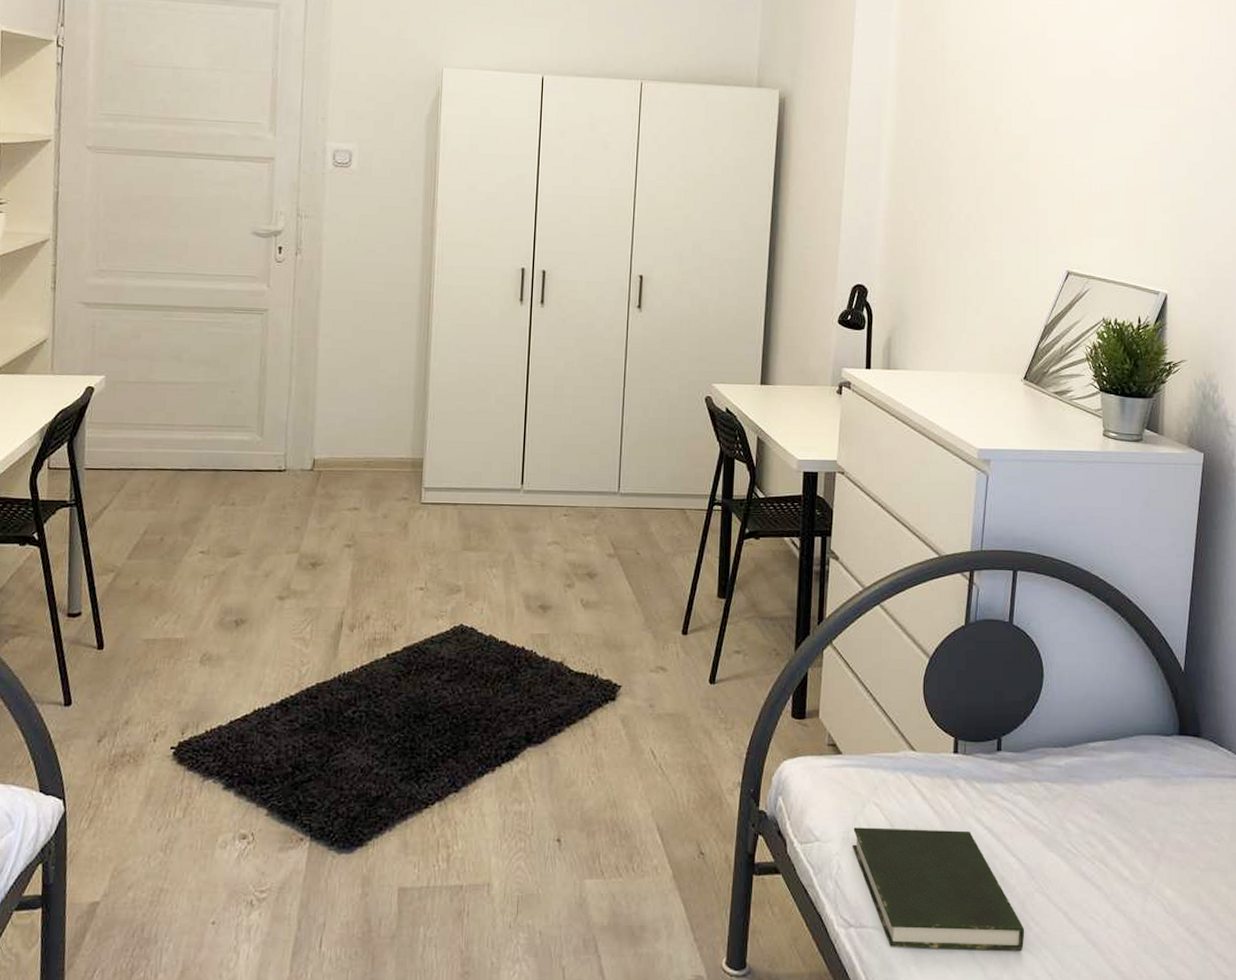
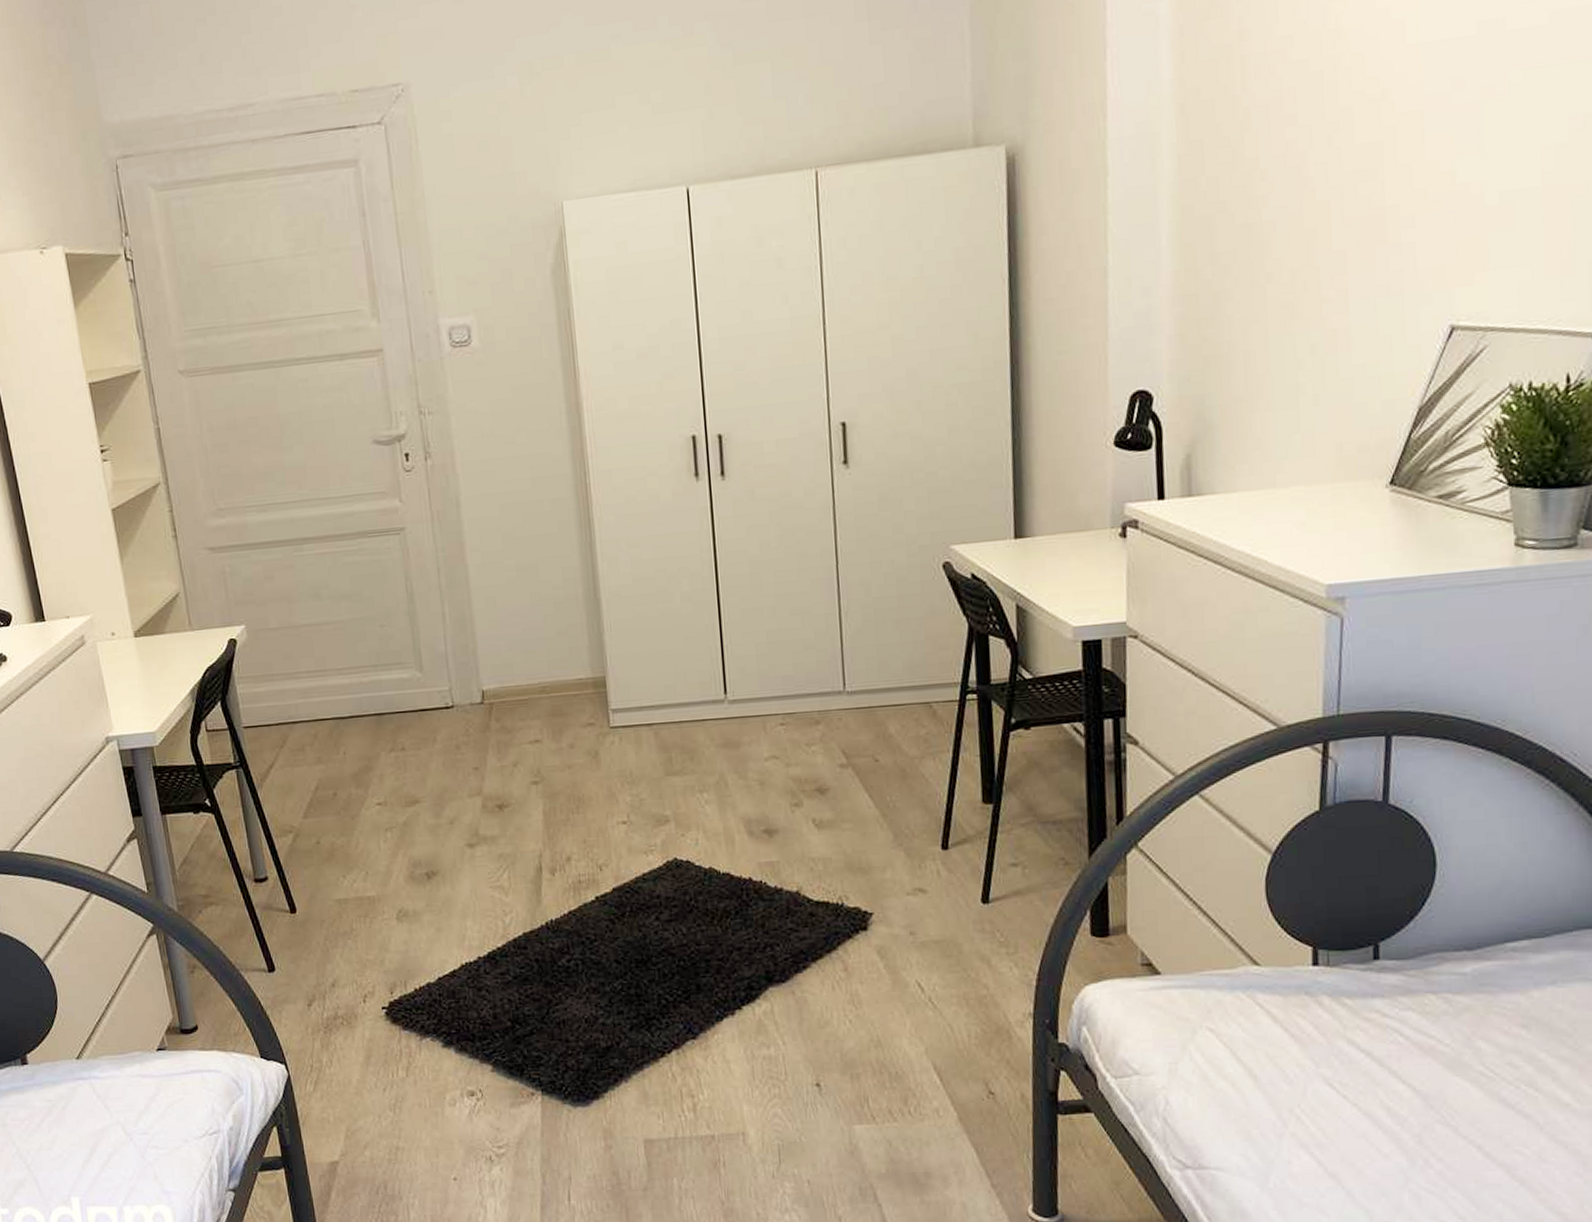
book: present [852,827,1025,951] -> none [1182,1055,1423,1192]

